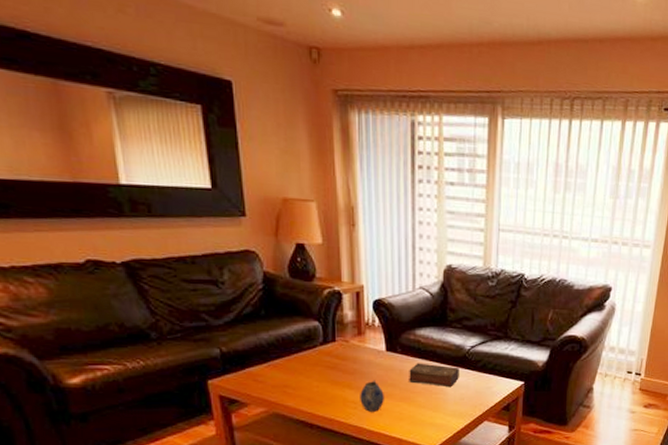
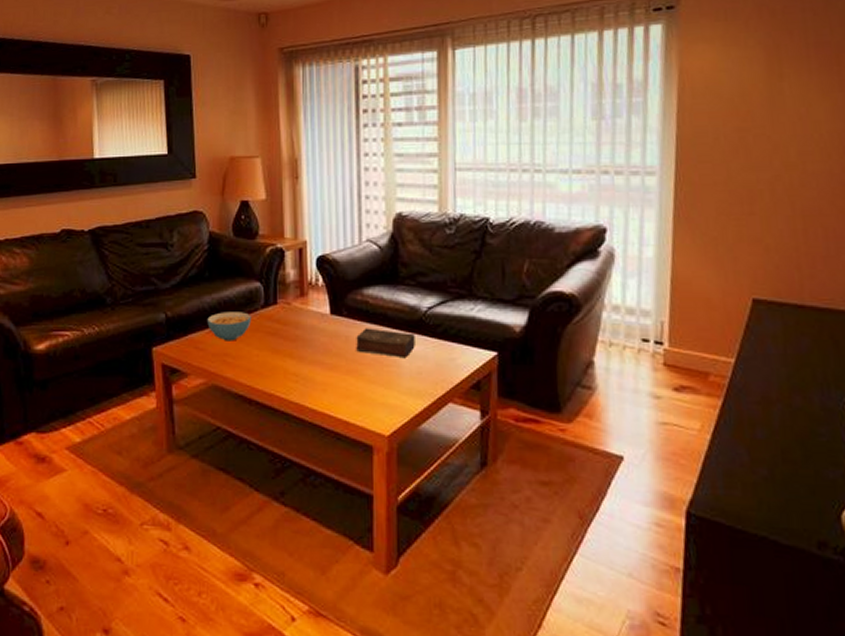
cereal bowl: none [265,348,311,374] -> present [207,312,252,341]
teapot: present [360,380,384,412] -> none [302,348,328,387]

